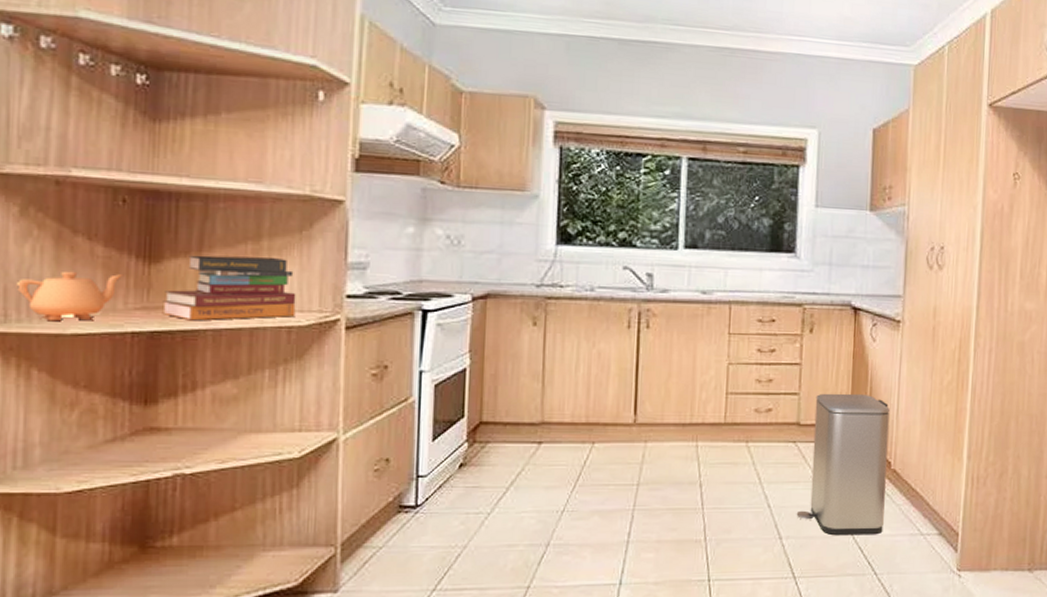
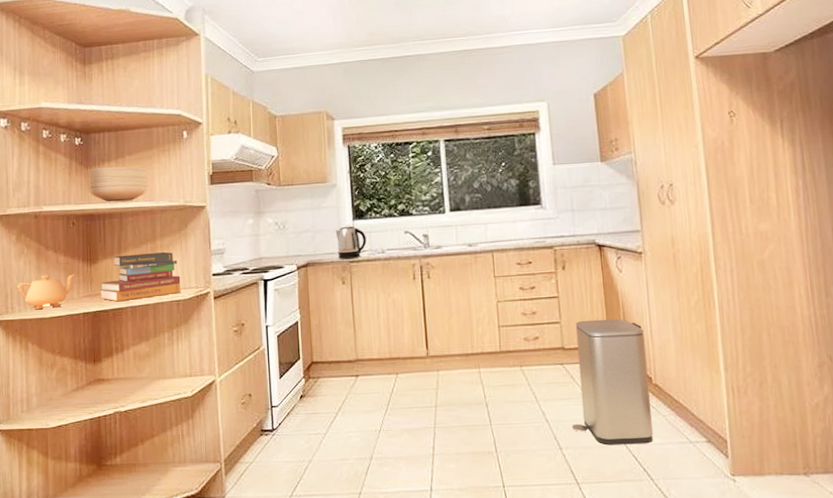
bowl: none [154,122,257,179] -> present [88,166,149,202]
kettle: none [530,251,572,295] -> present [335,226,367,260]

